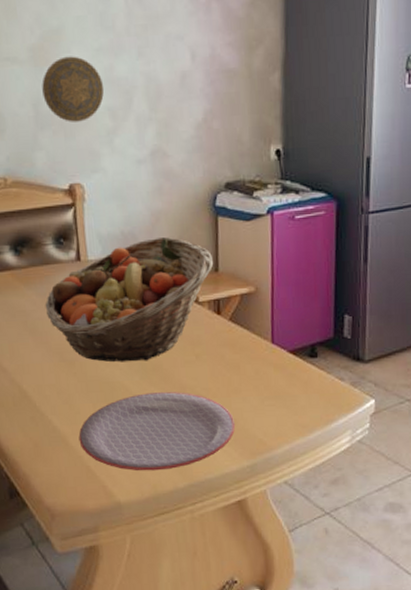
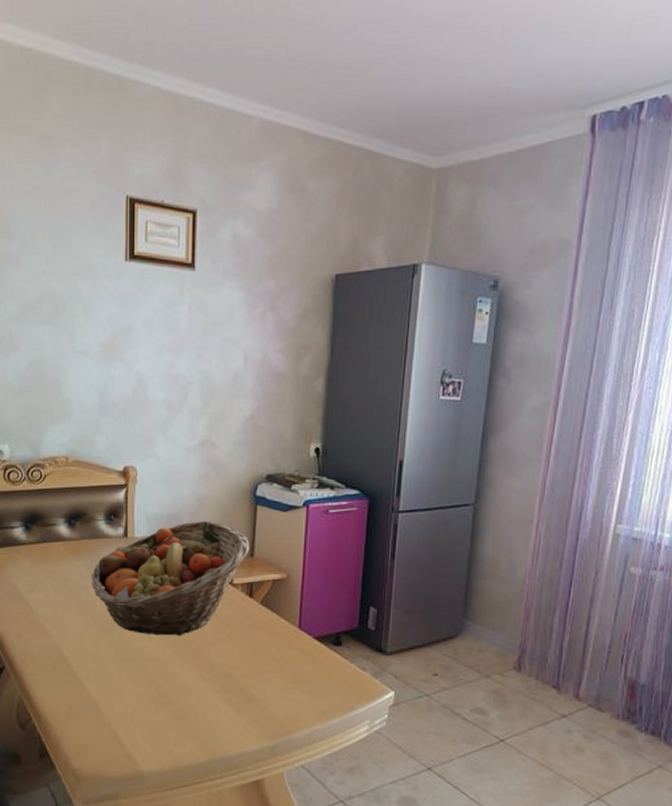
decorative plate: present [42,56,104,122] -> none [108,353,163,411]
plate: present [78,391,236,471] -> none [110,666,259,744]

